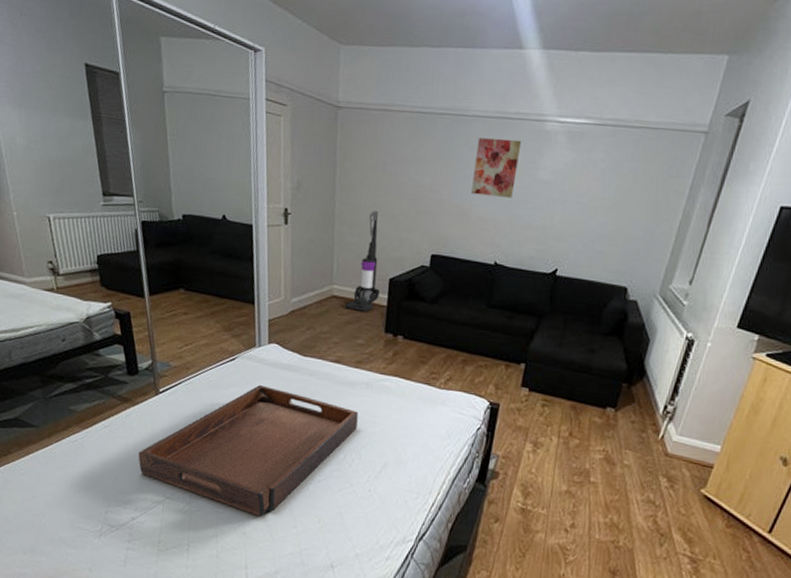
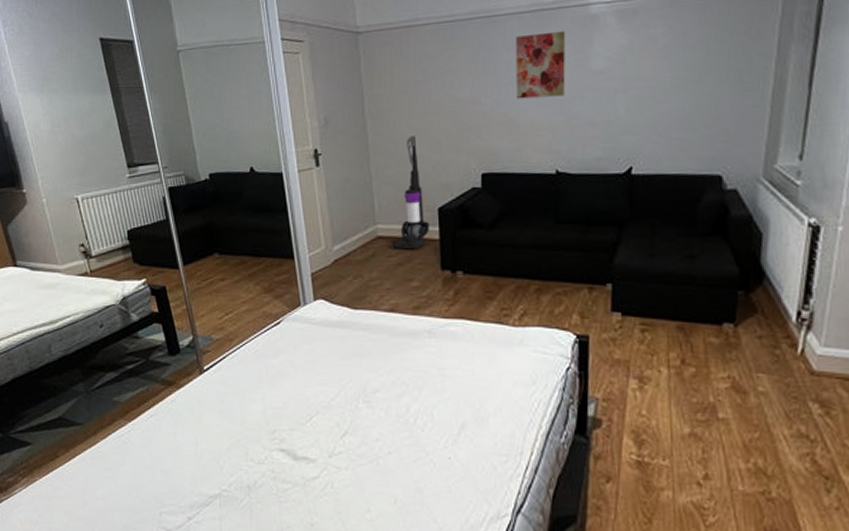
serving tray: present [138,384,359,517] -> none [188,348,425,502]

